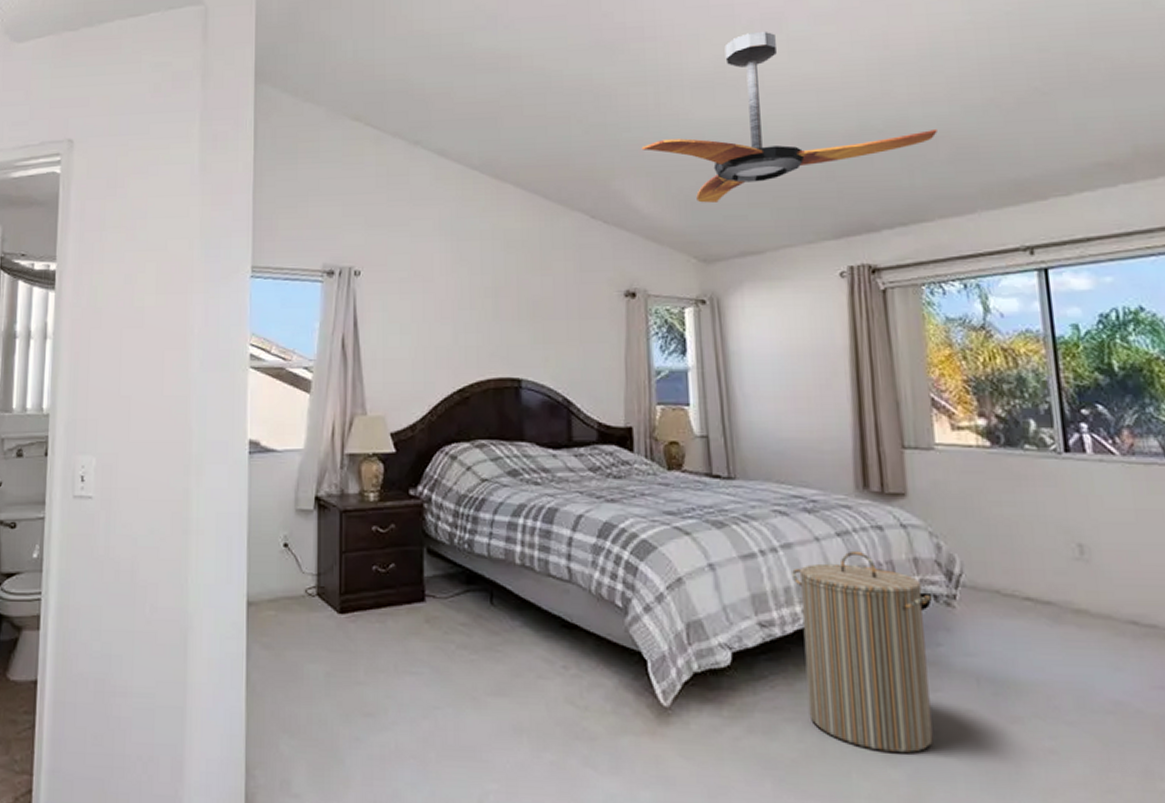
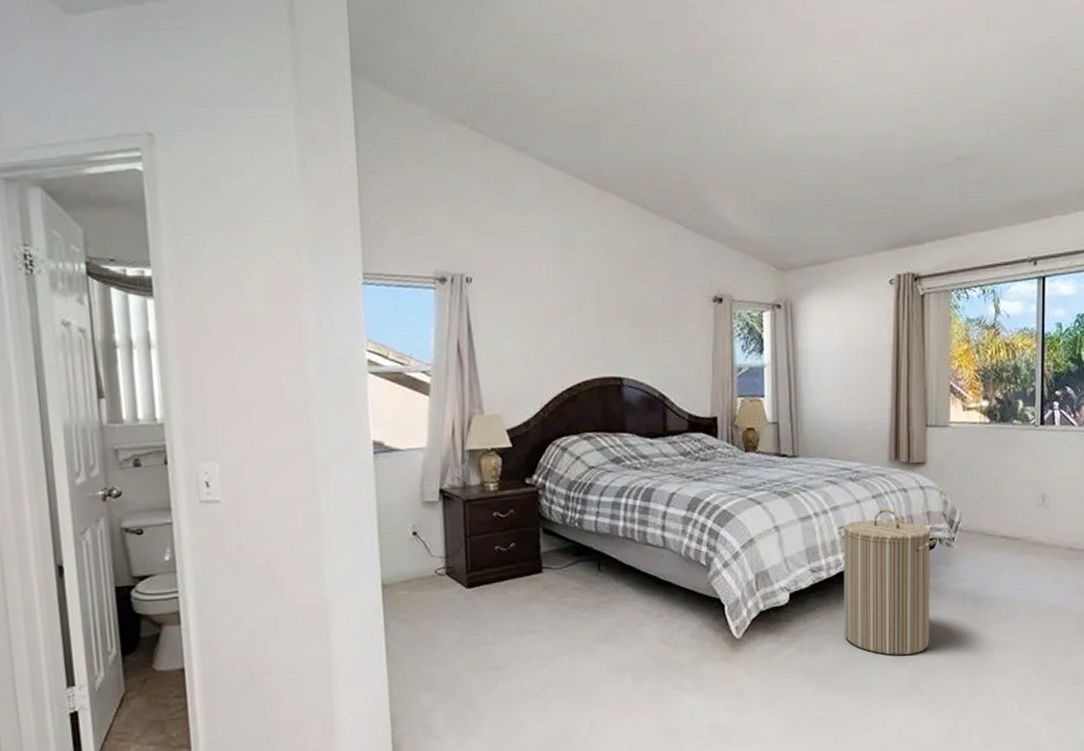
ceiling fan: present [641,31,937,203] -> none [730,50,975,216]

